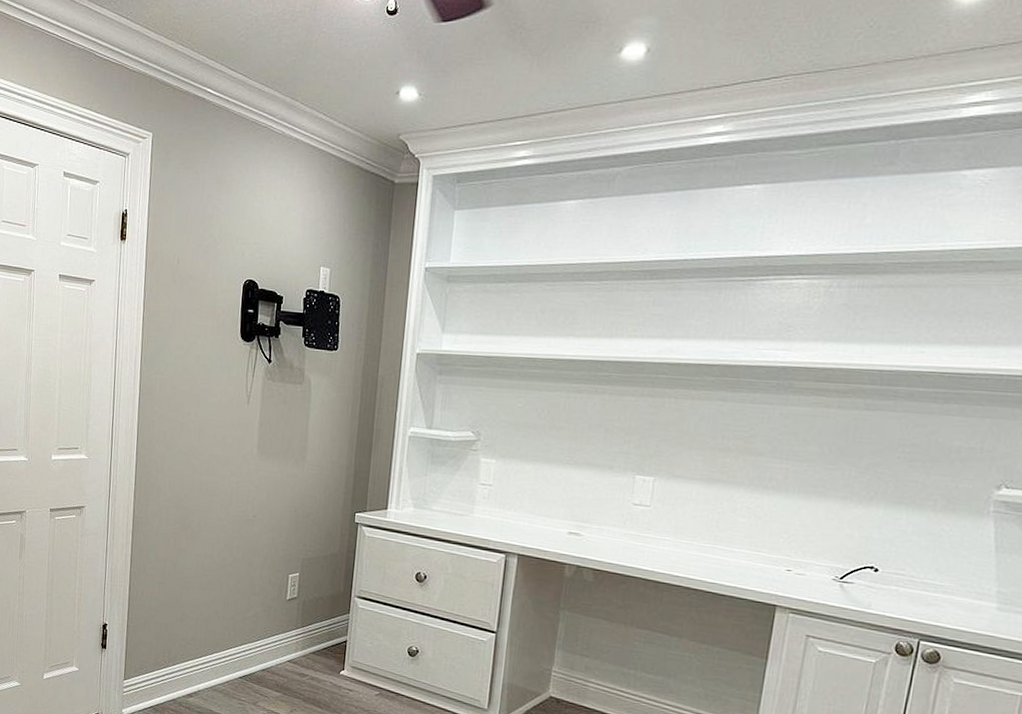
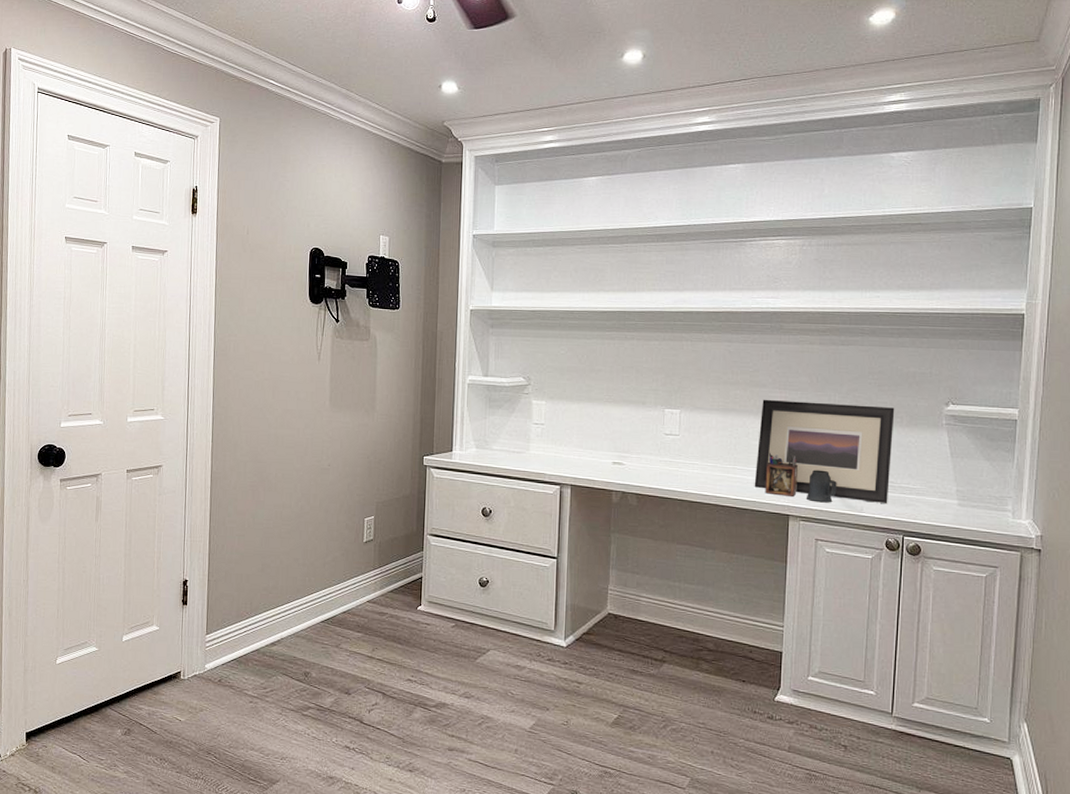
picture frame: none [736,470,928,602] -> present [754,399,895,505]
desk organizer: none [749,532,794,586] -> present [765,452,798,498]
mug: none [800,555,841,595] -> present [807,470,837,503]

